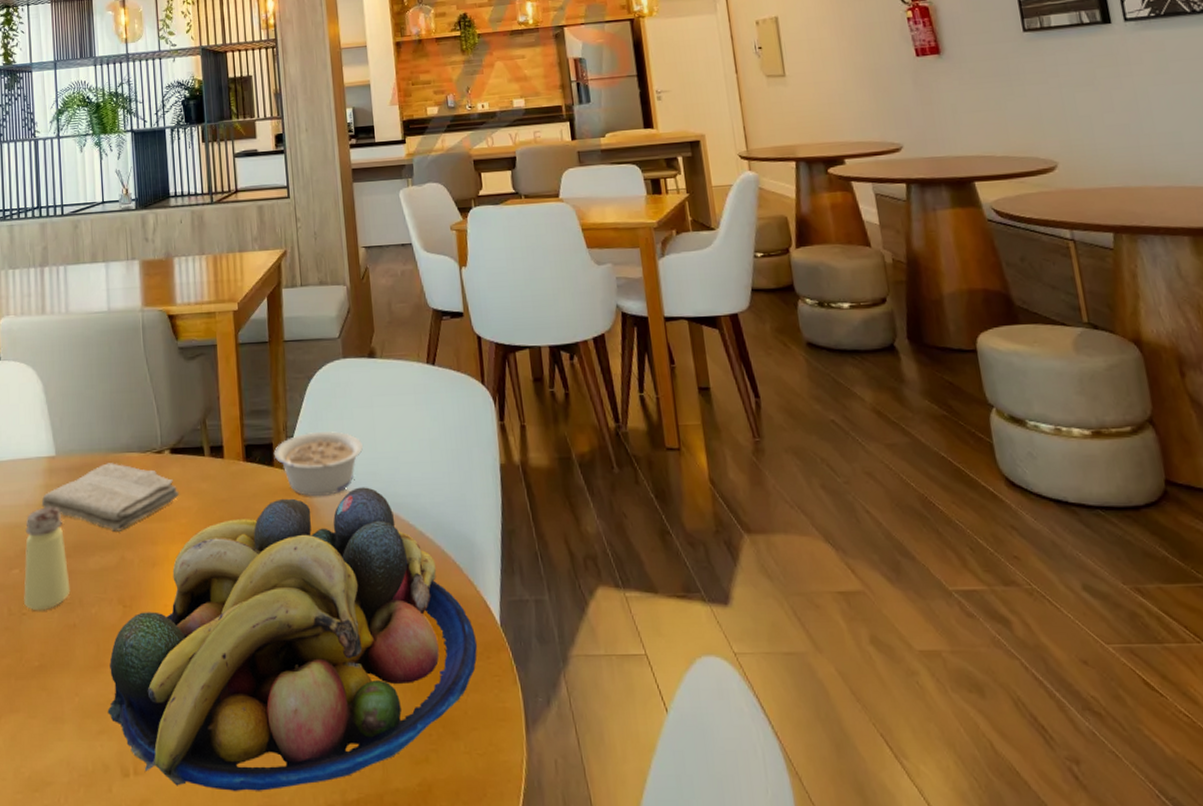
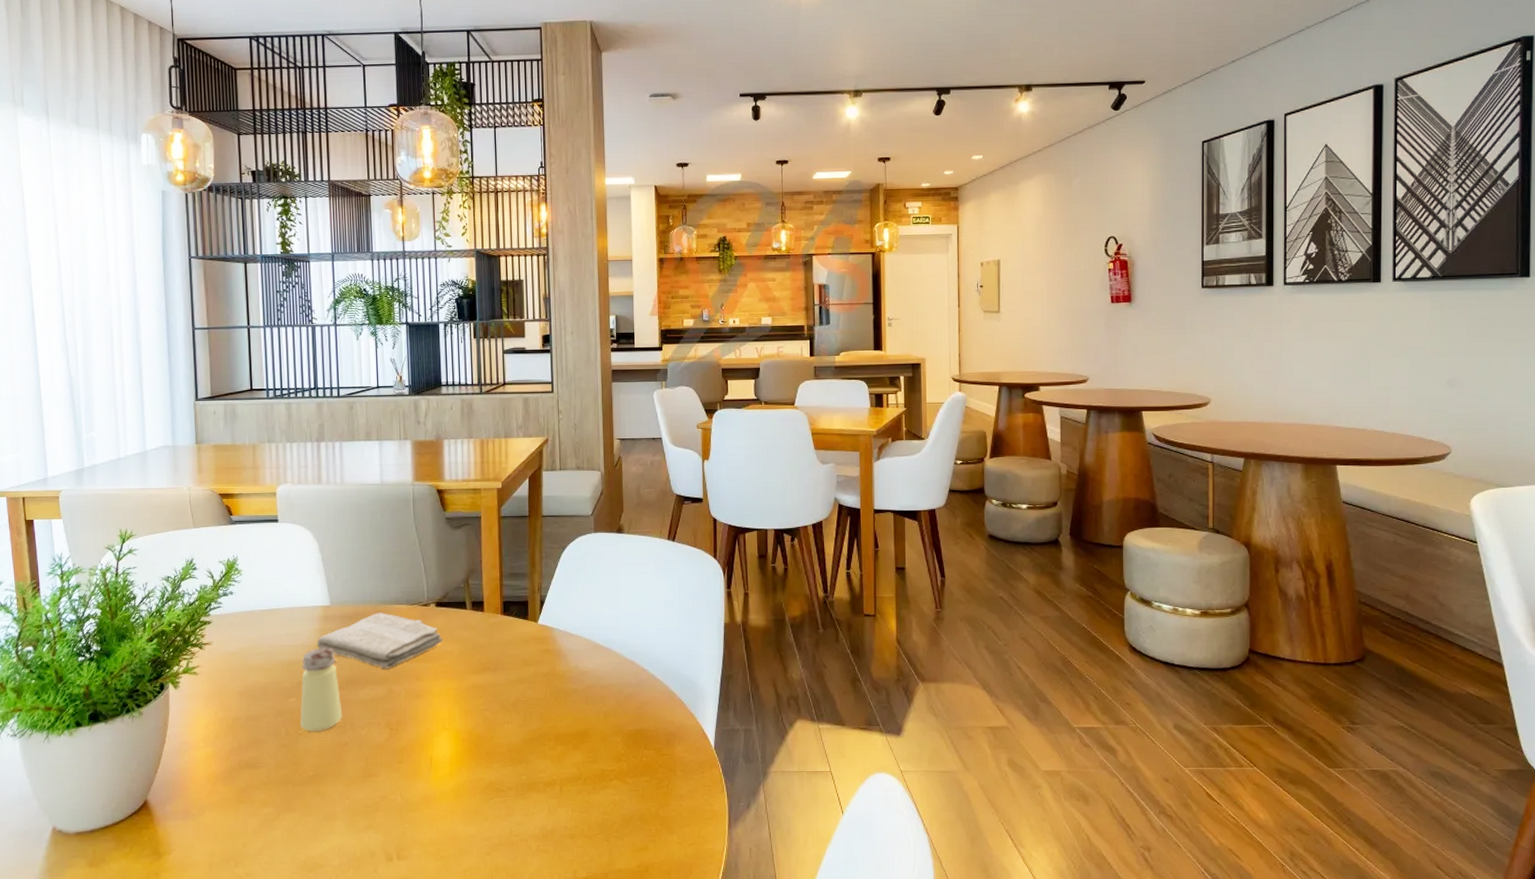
fruit bowl: present [107,487,477,792] -> none [374,638,693,872]
legume: present [273,431,363,496] -> none [528,593,607,644]

